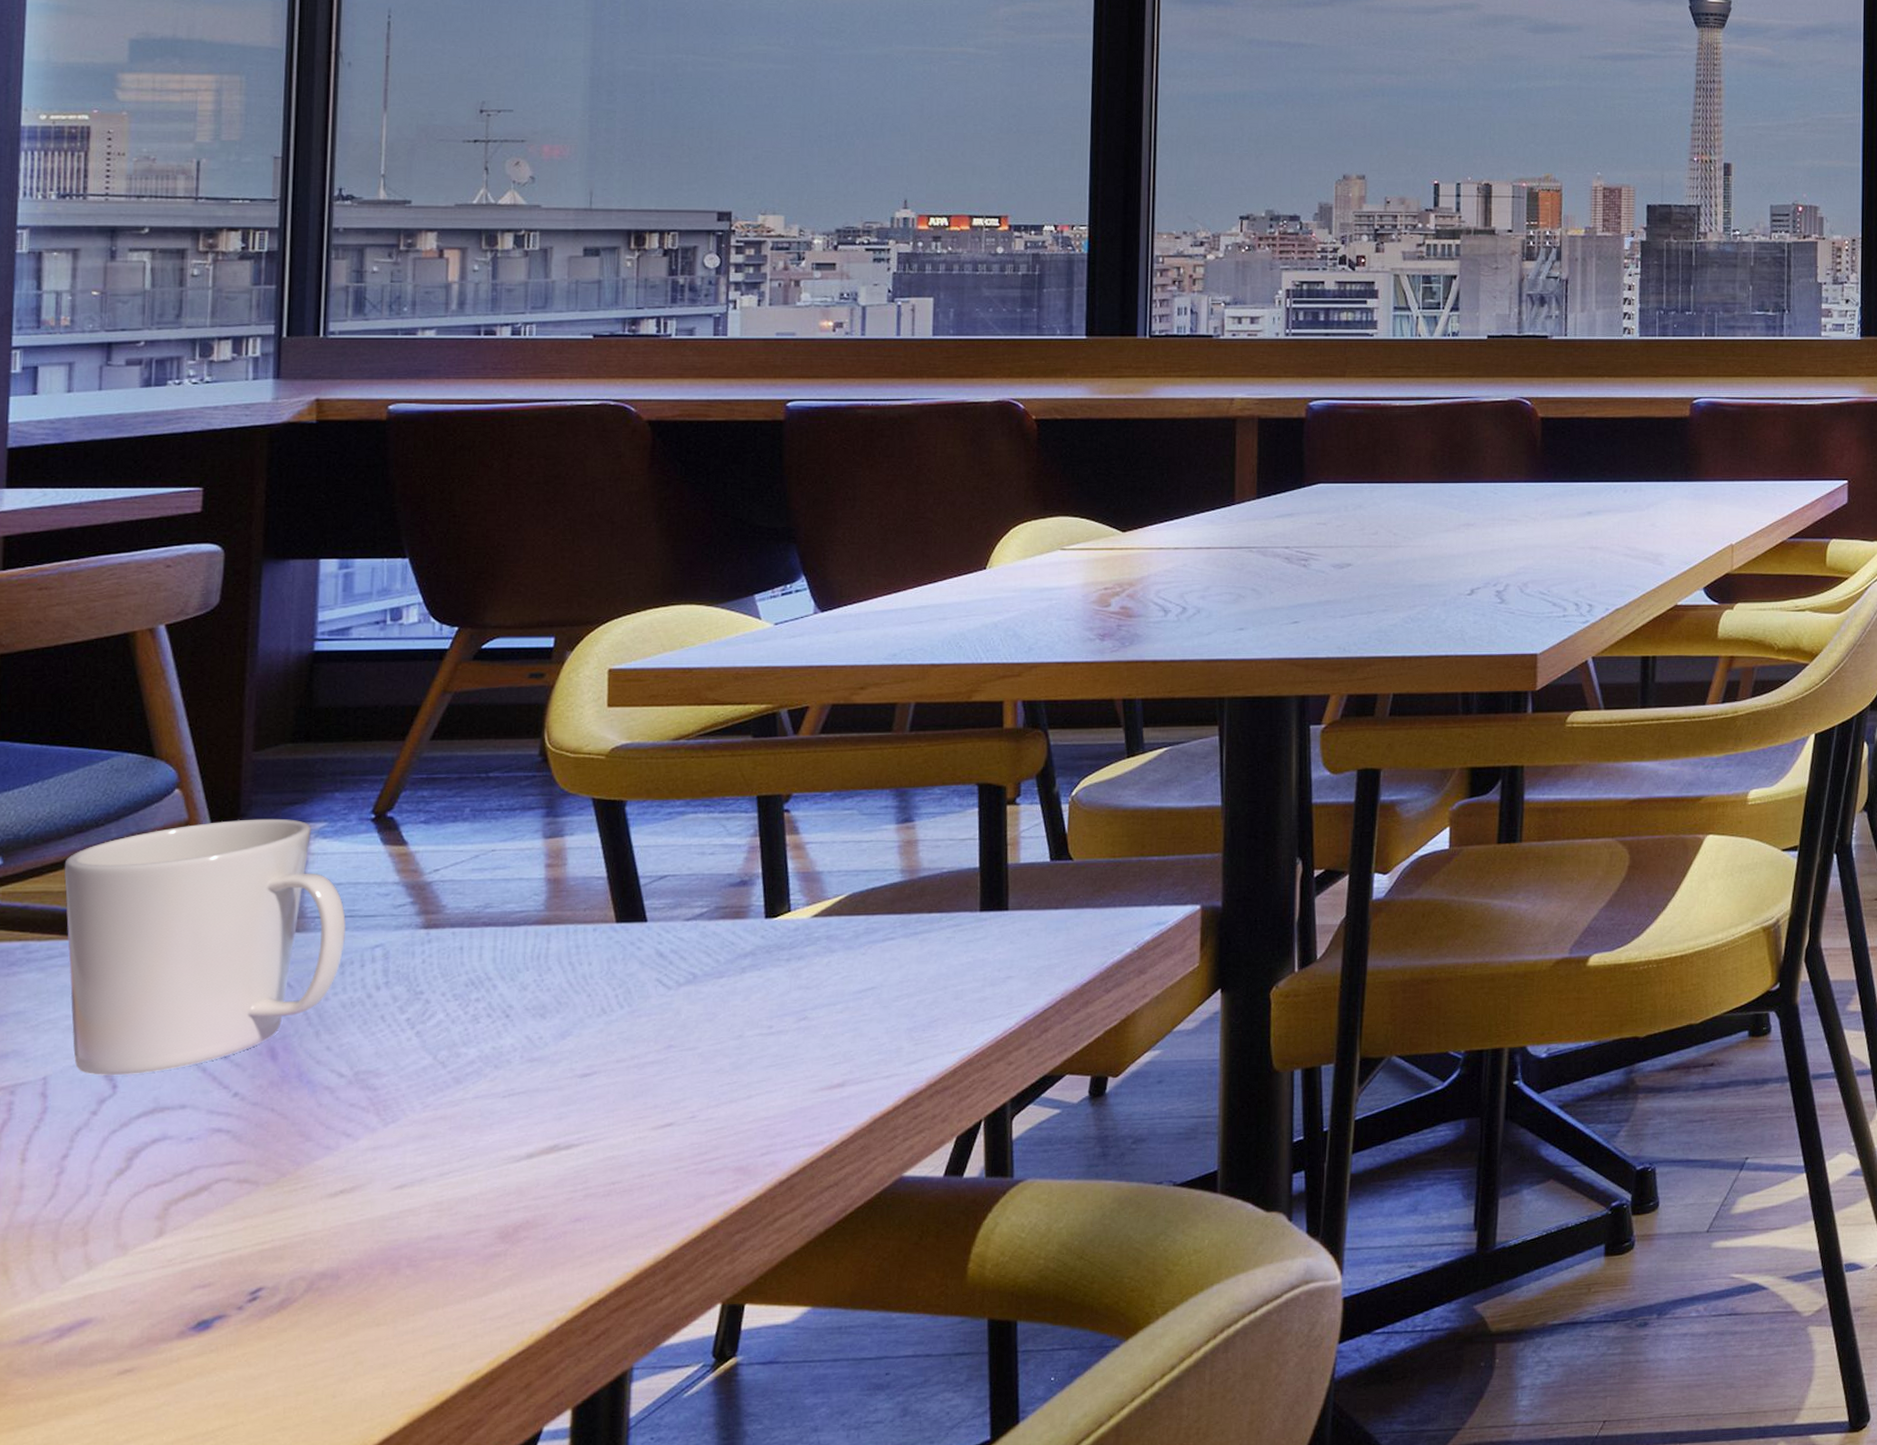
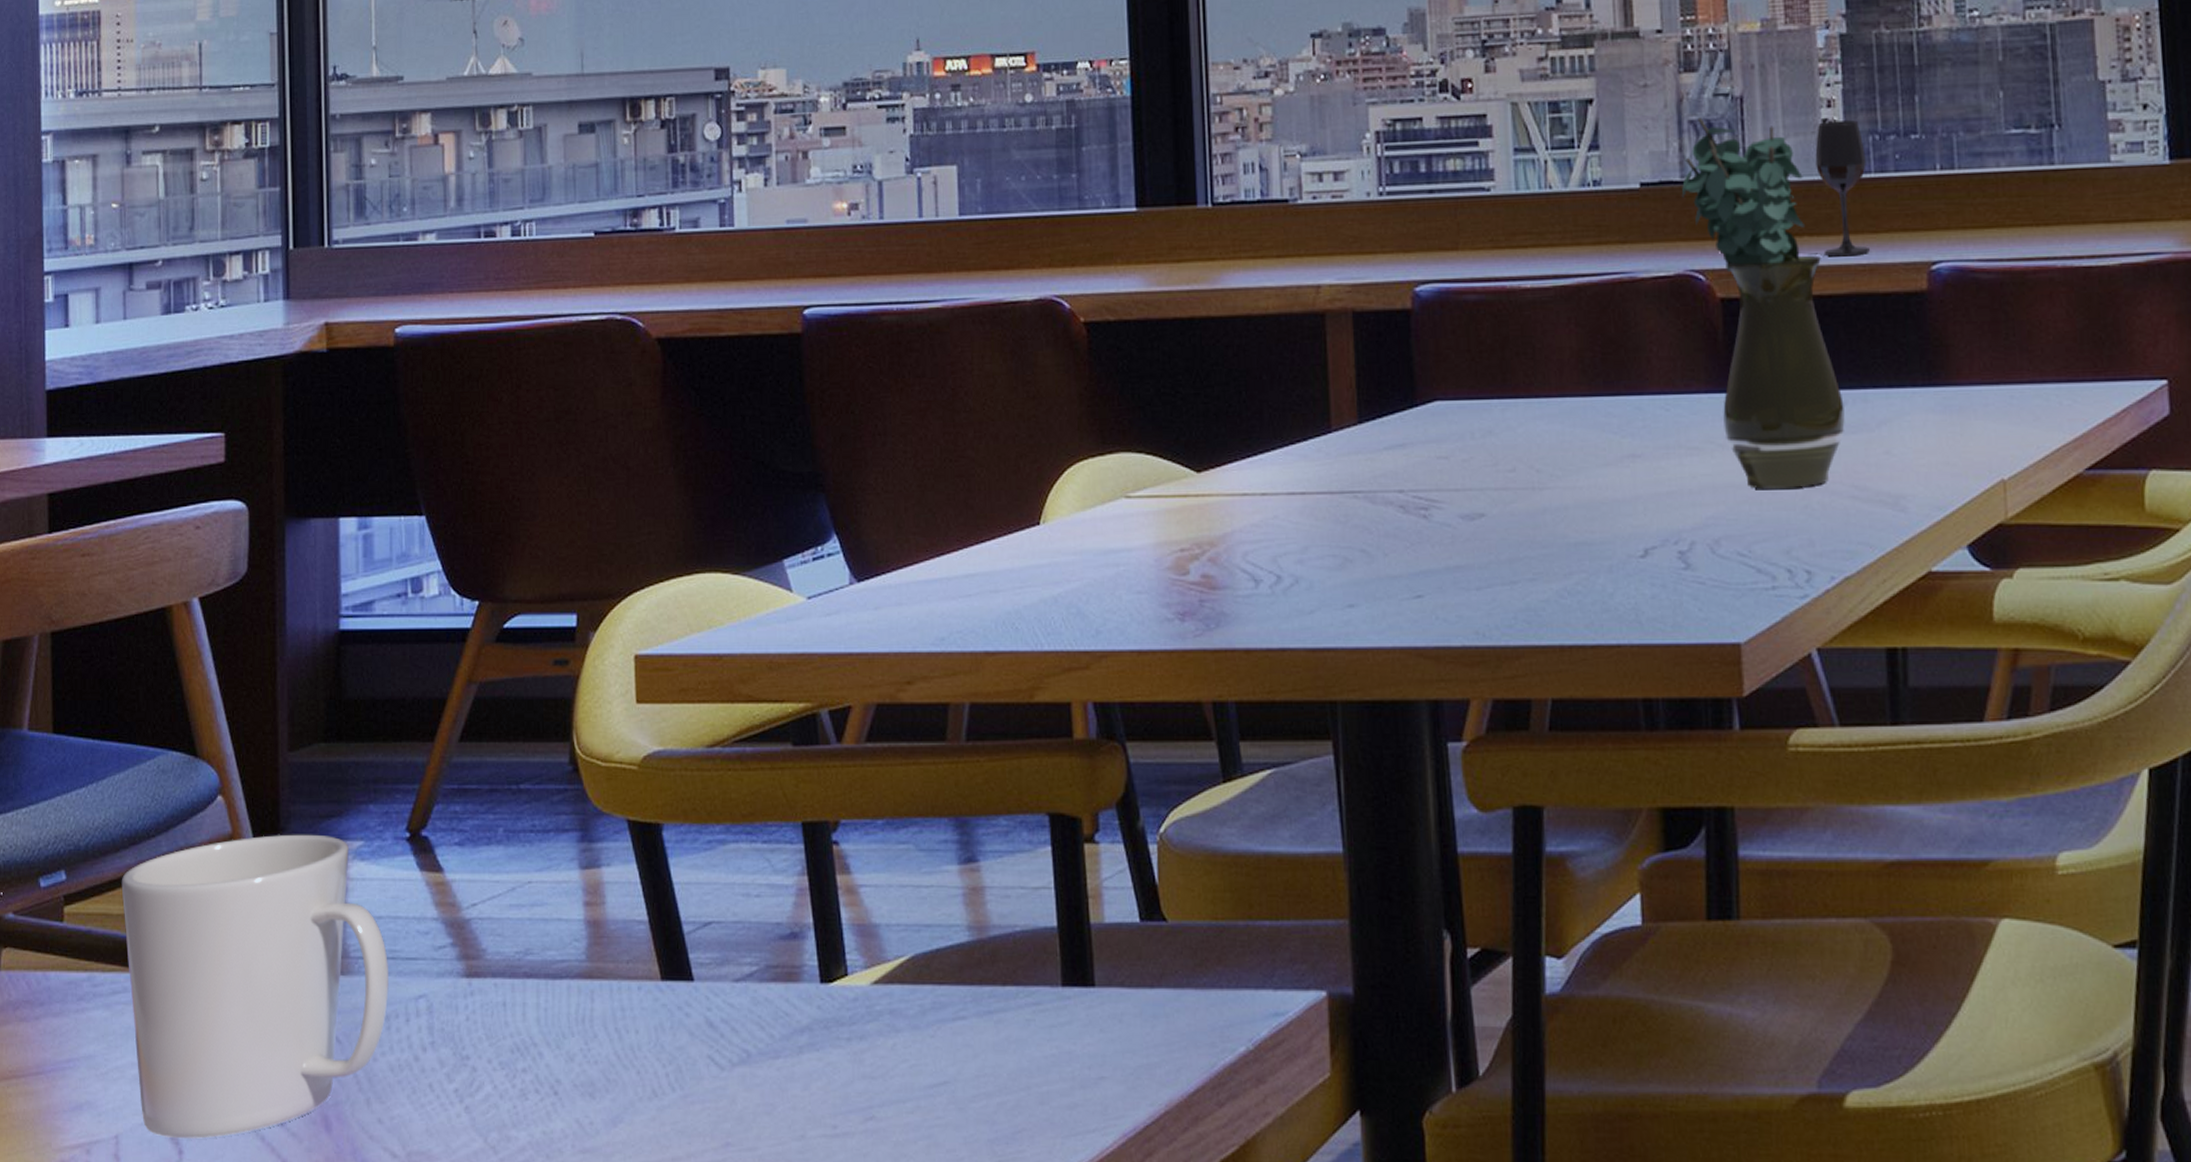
vase: none [1517,292,1624,548] -> present [1681,117,1845,489]
wine glass: none [1617,300,1653,392] -> present [1815,120,1871,257]

